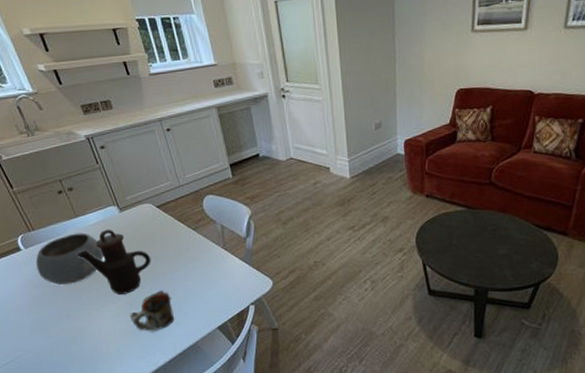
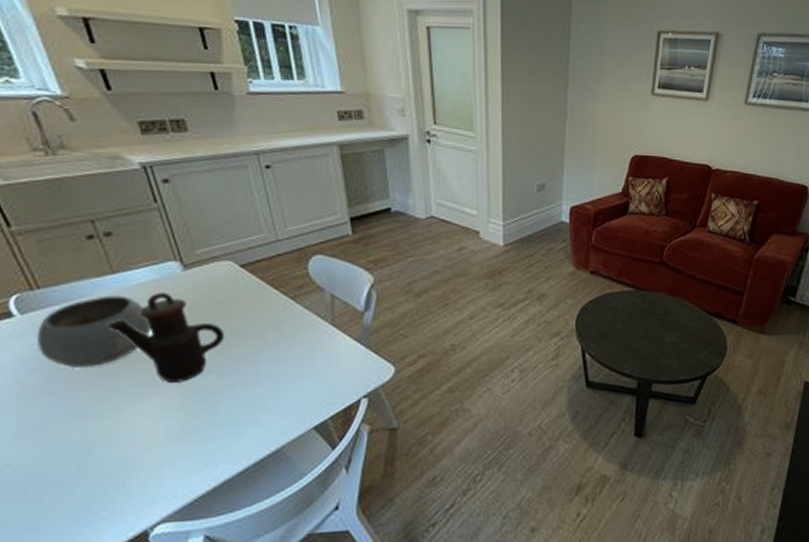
mug: present [130,290,175,332] -> none [183,377,252,434]

